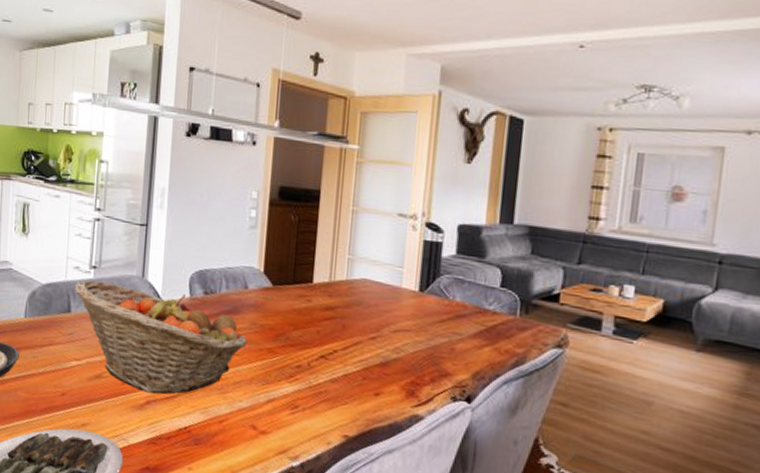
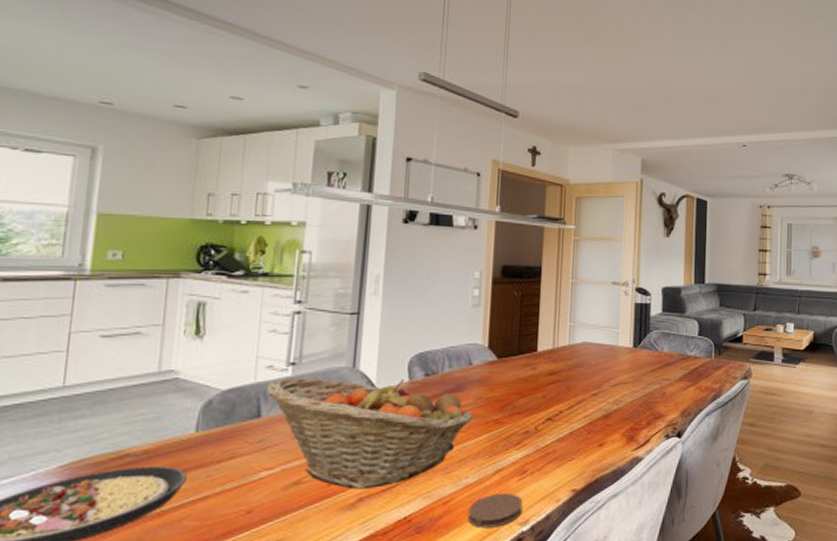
coaster: none [241,422,294,457] -> present [468,492,523,529]

